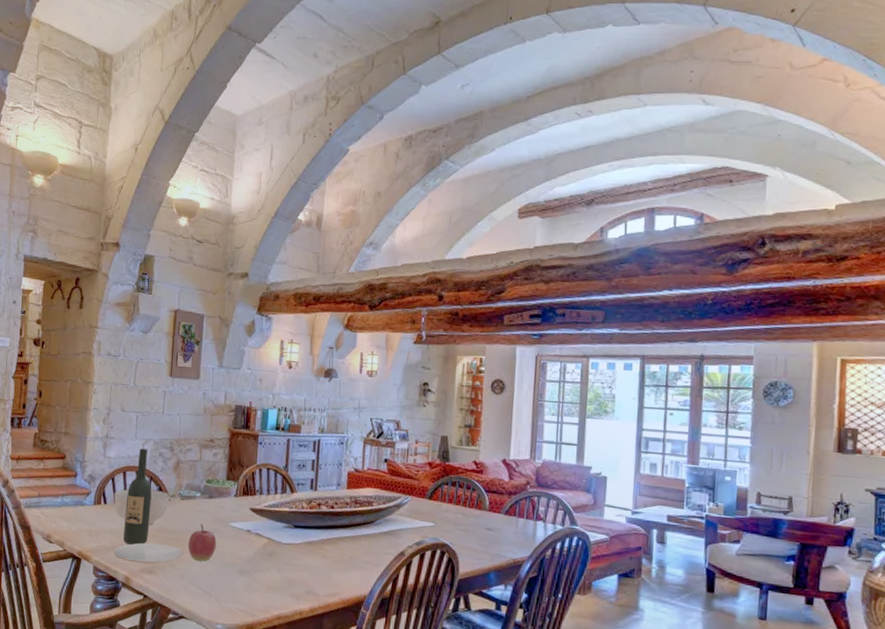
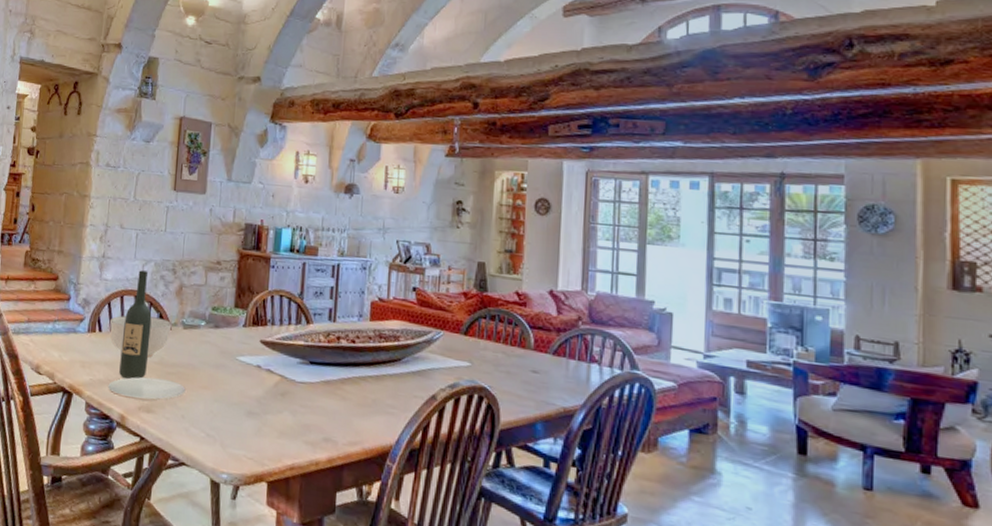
apple: present [187,523,217,561] -> none [190,356,223,400]

